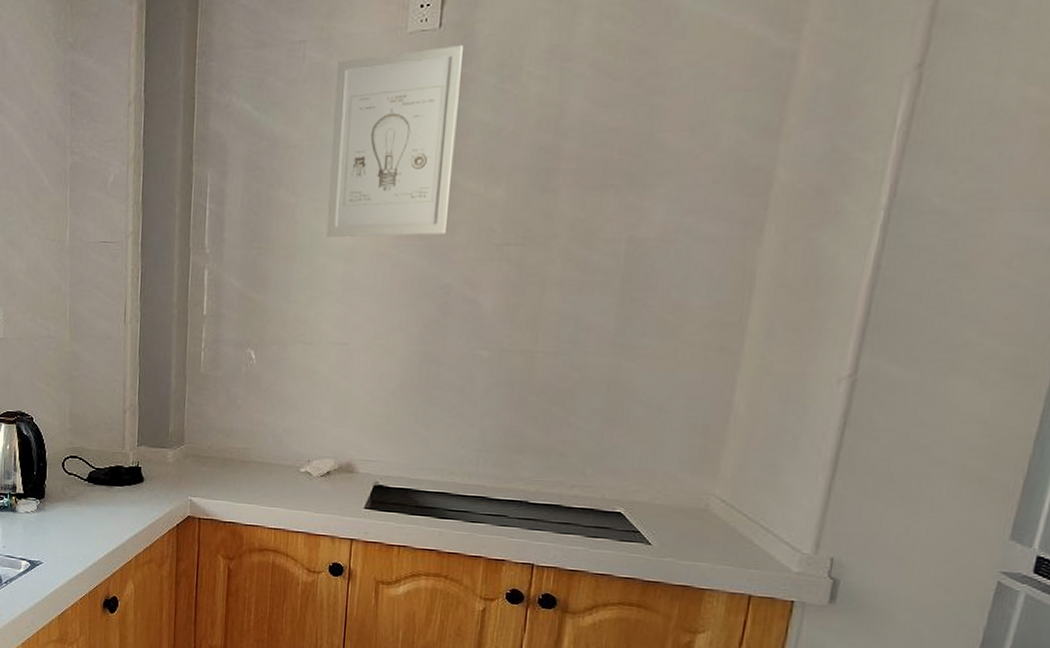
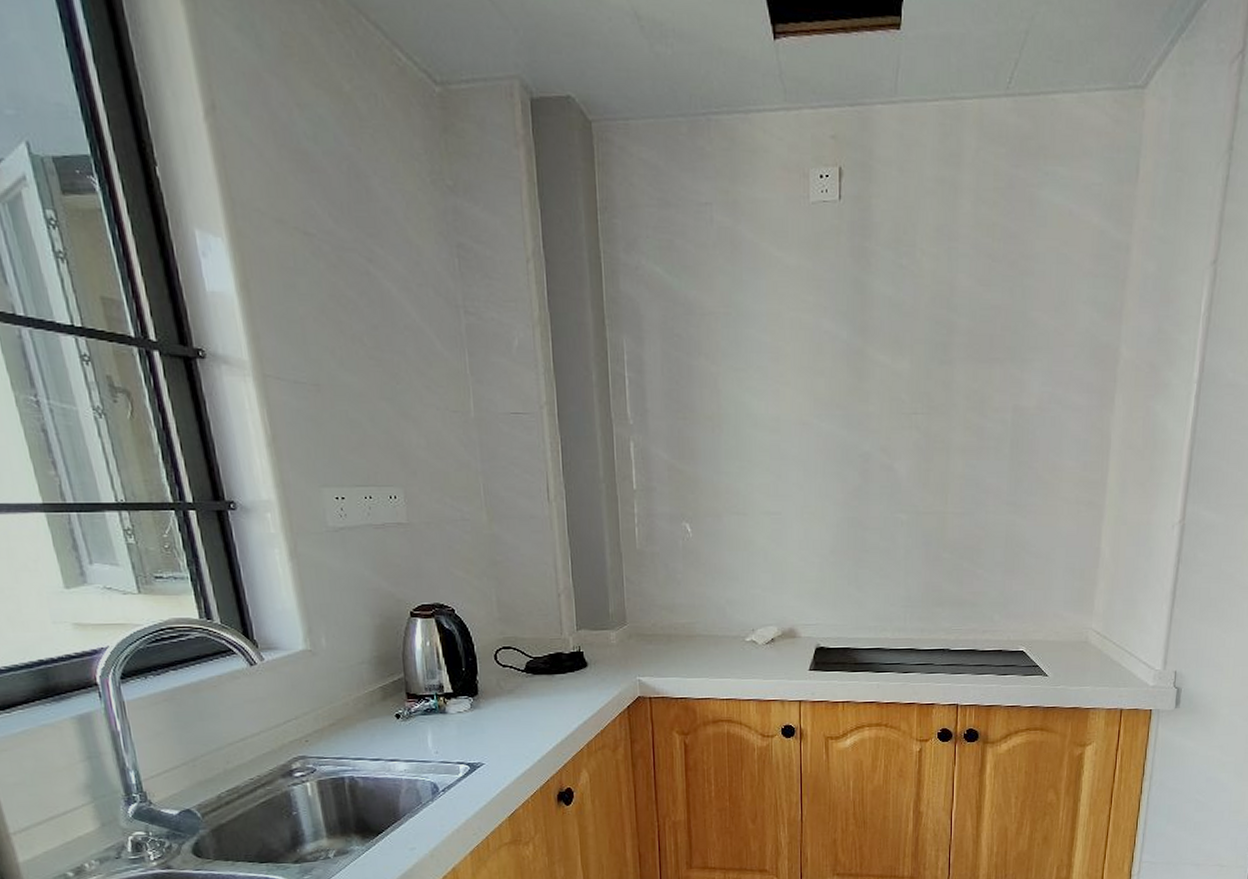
wall art: present [326,46,463,238] -> none [746,219,862,407]

